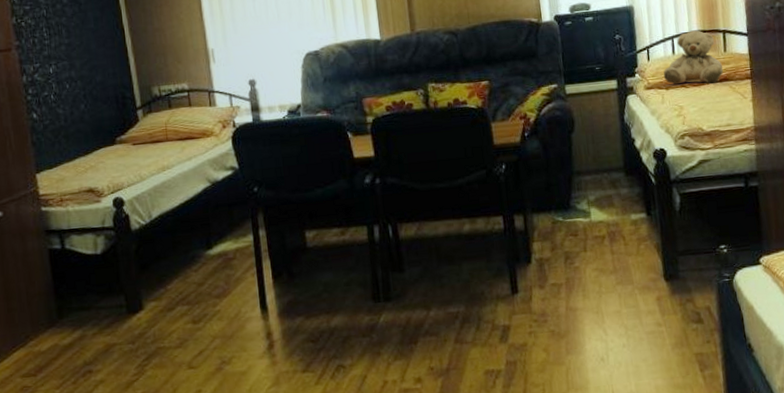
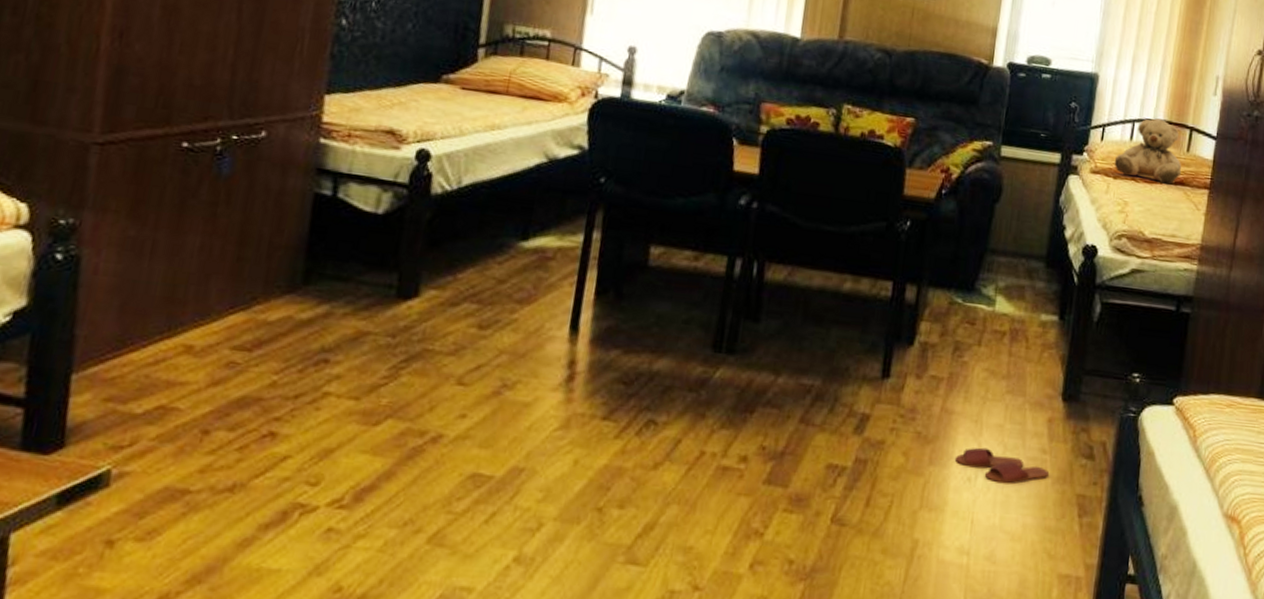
slippers: none [587,331,669,357] -> present [956,447,1050,483]

